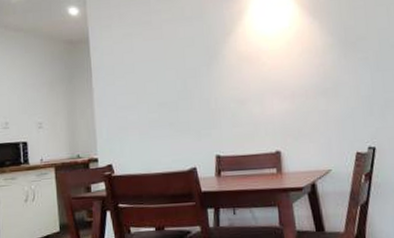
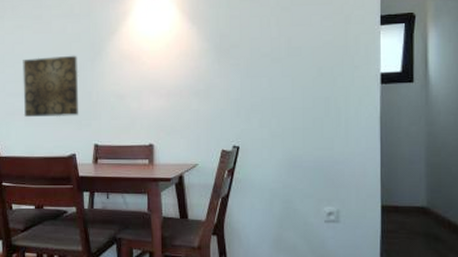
wall art: none [133,60,198,132] -> present [23,55,79,118]

